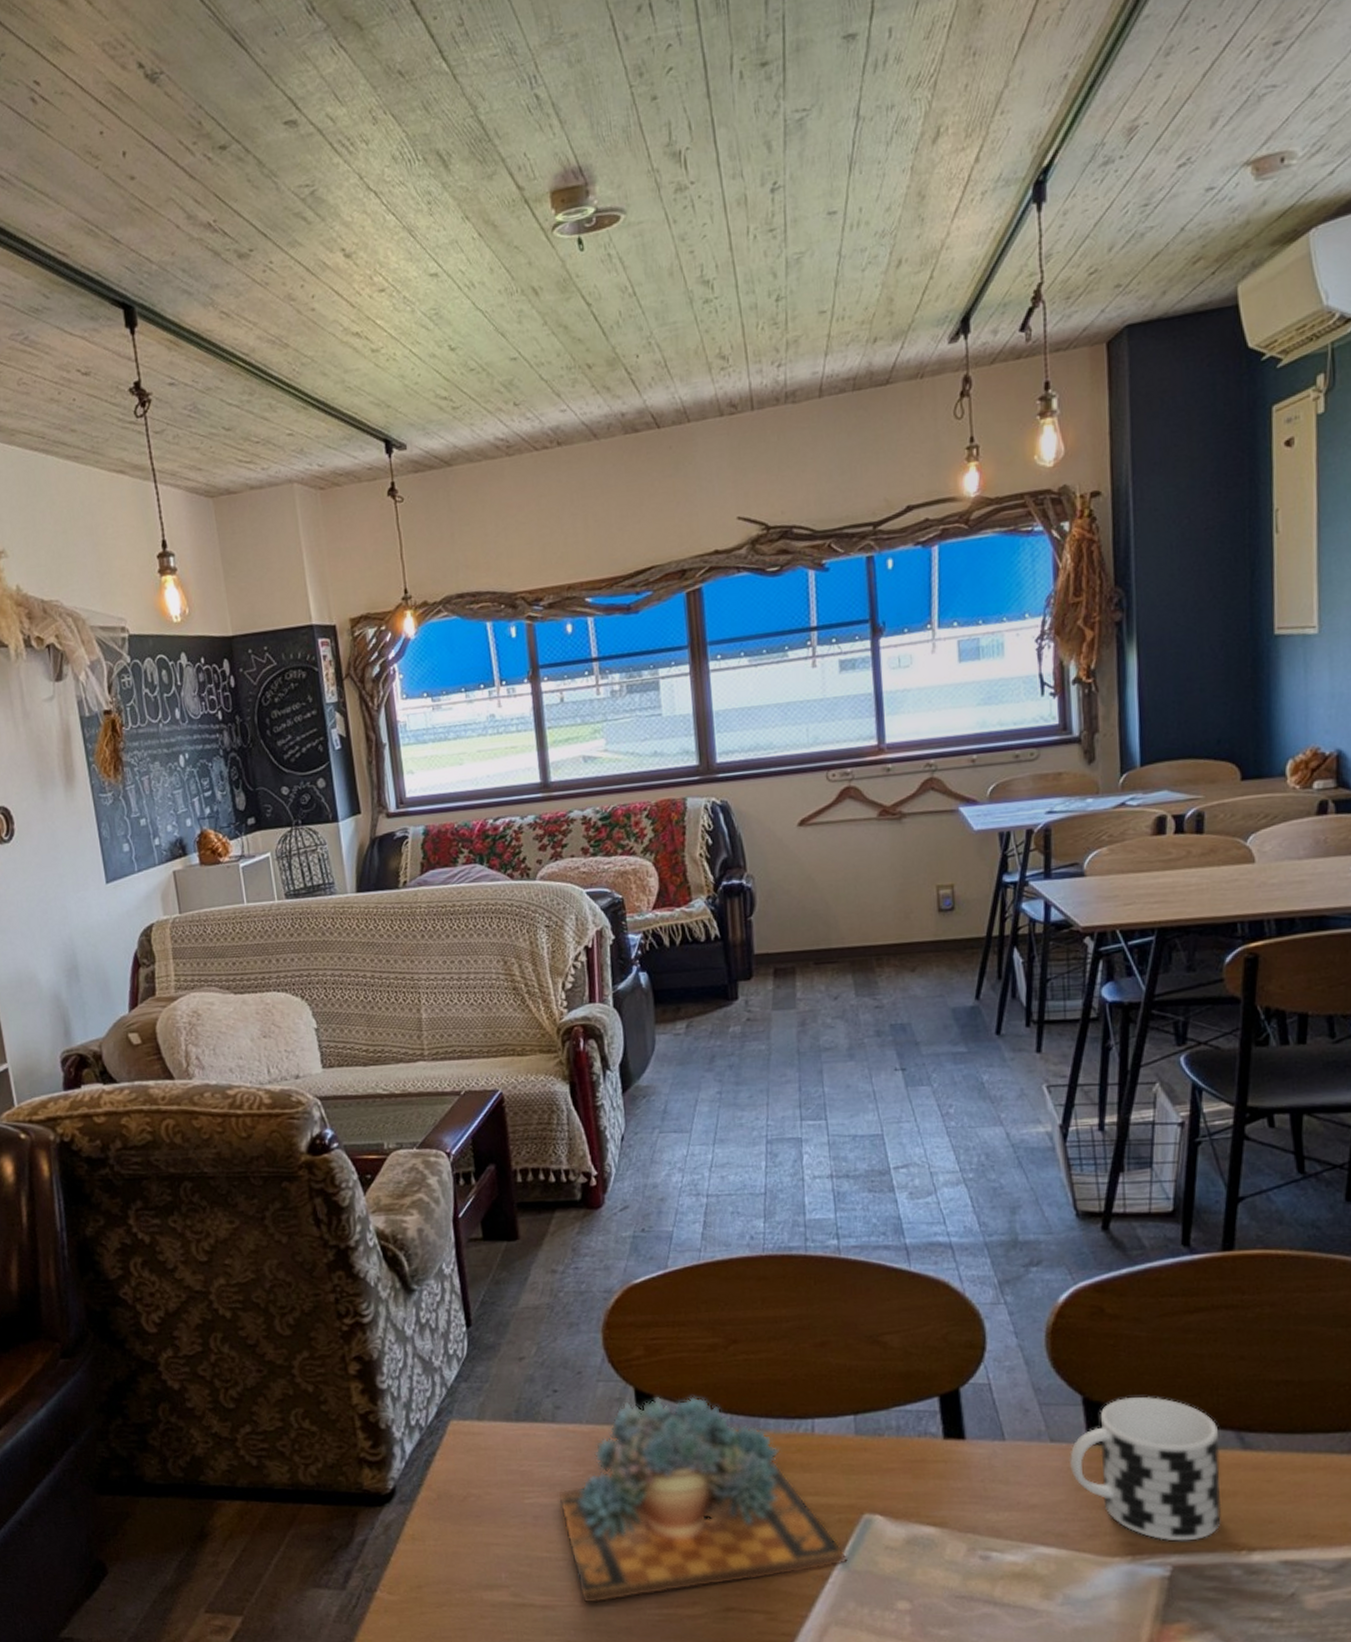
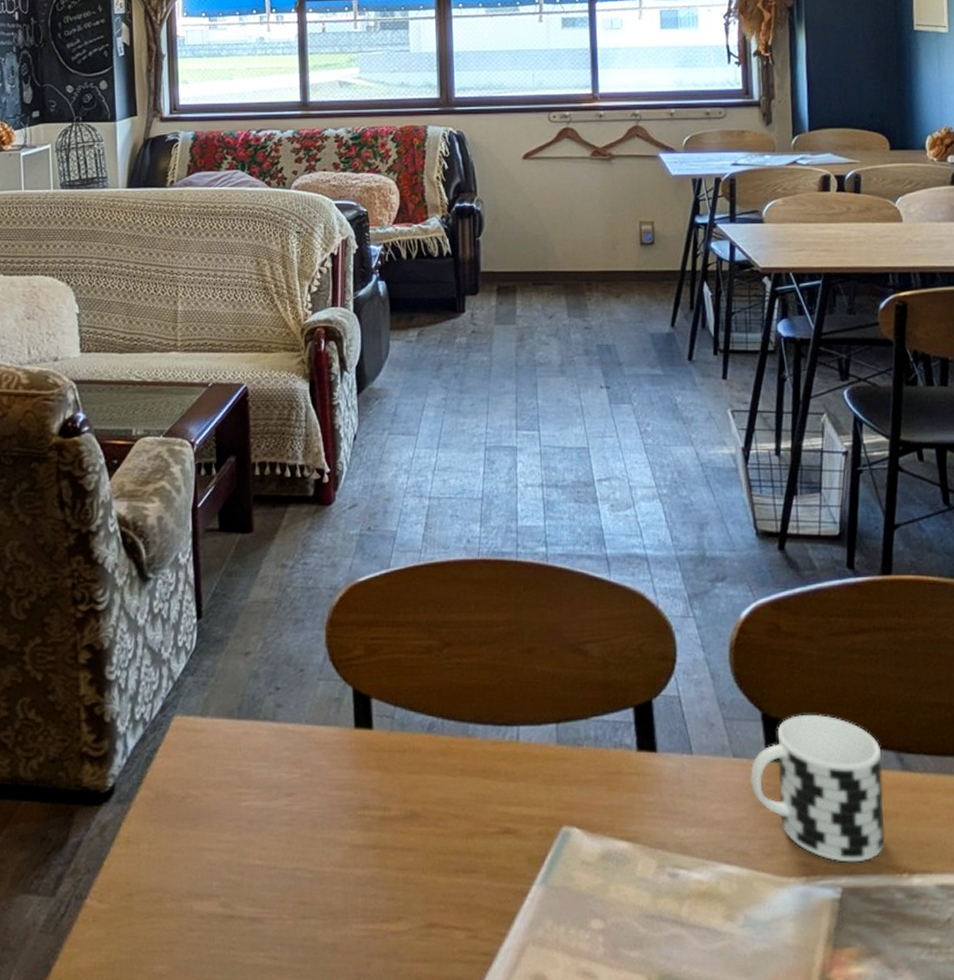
succulent plant: present [557,1396,849,1604] -> none [273,698,548,917]

